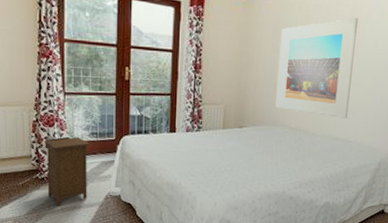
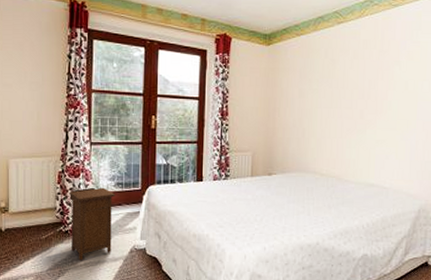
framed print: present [275,17,359,119] -> none [305,60,387,164]

